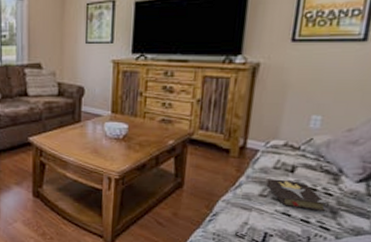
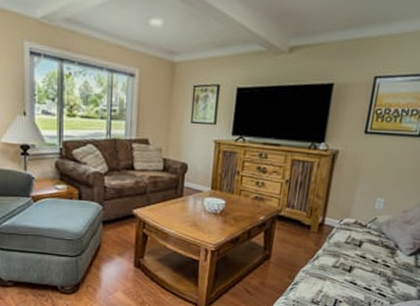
hardback book: present [266,179,328,212] -> none [338,252,386,281]

